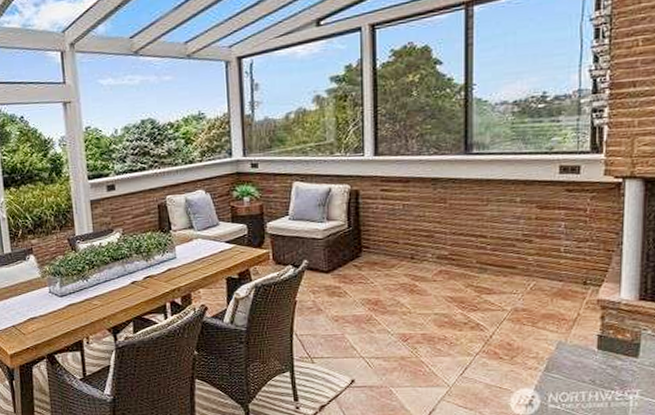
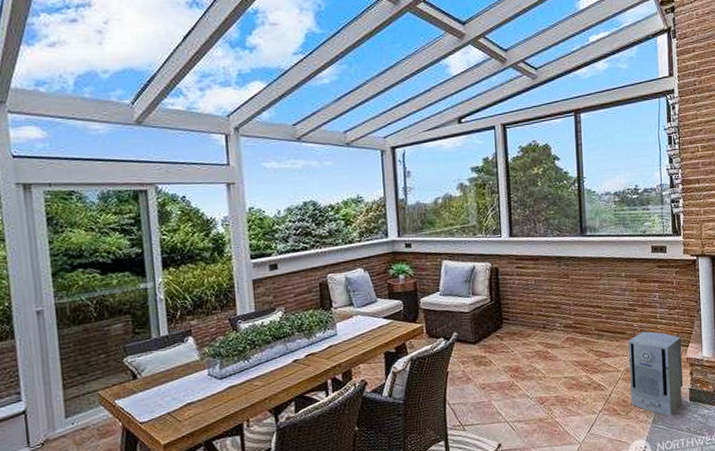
air purifier: none [518,266,592,364] -> present [628,331,684,416]

